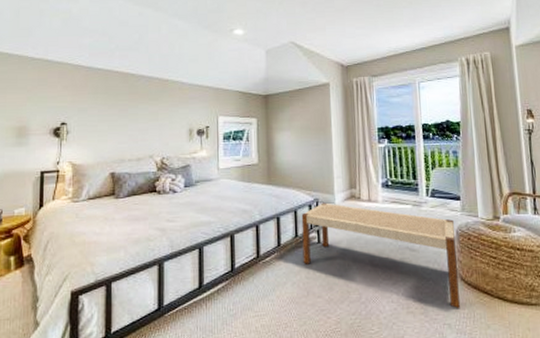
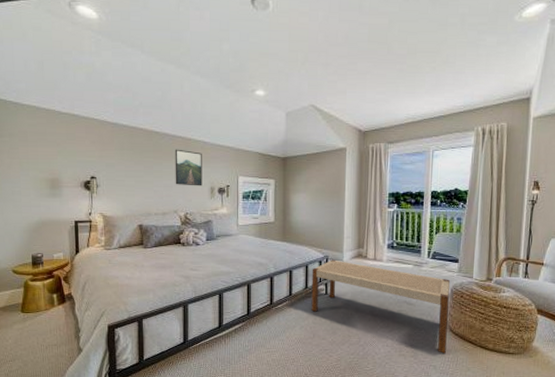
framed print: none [151,90,180,129] -> present [174,149,202,186]

